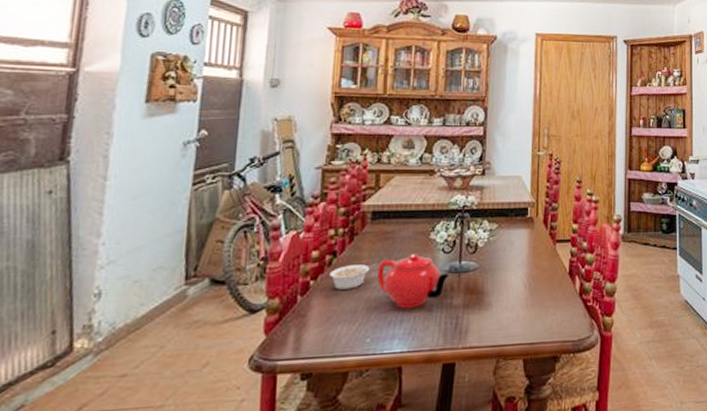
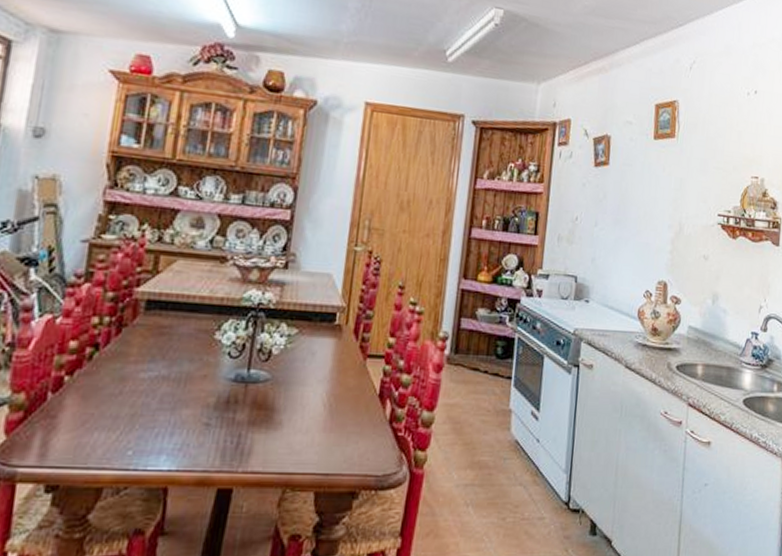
legume: present [330,262,377,290] -> none [89,361,148,390]
teapot: present [376,253,448,308] -> none [146,355,233,419]

